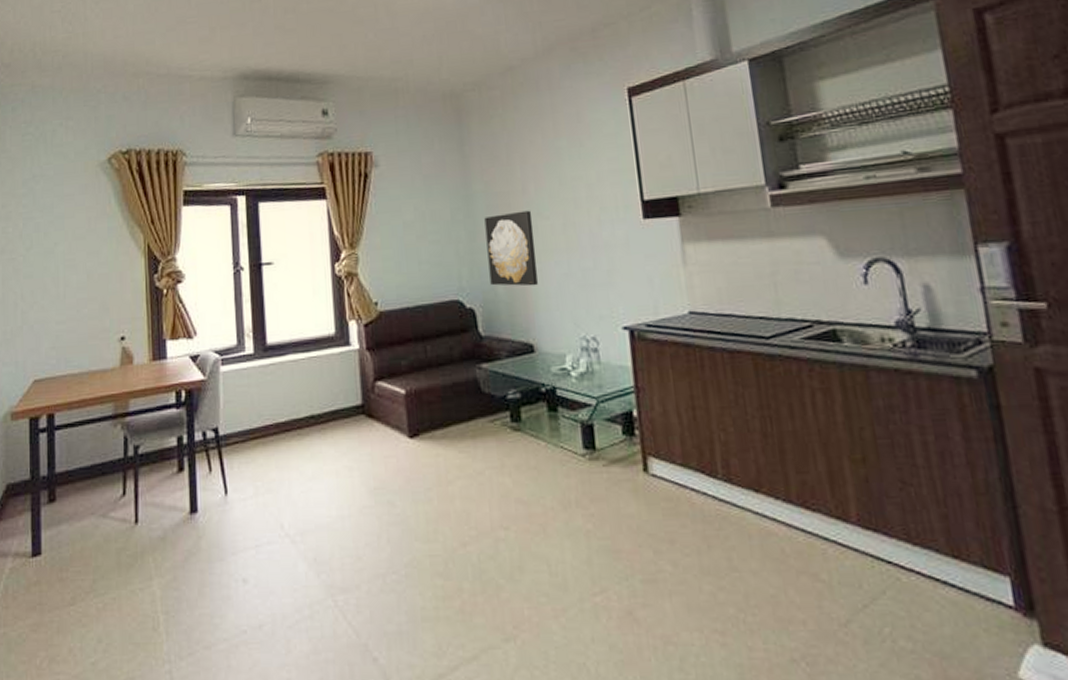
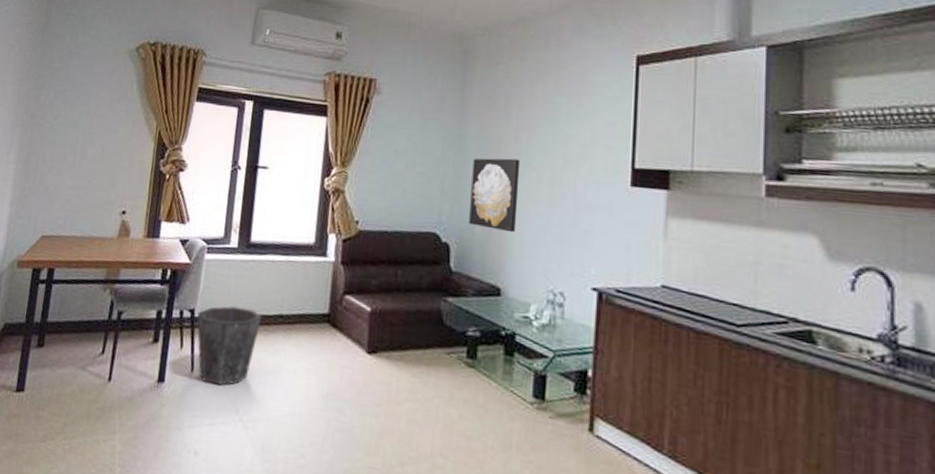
waste bin: none [222,416,292,504] -> present [197,306,262,386]

